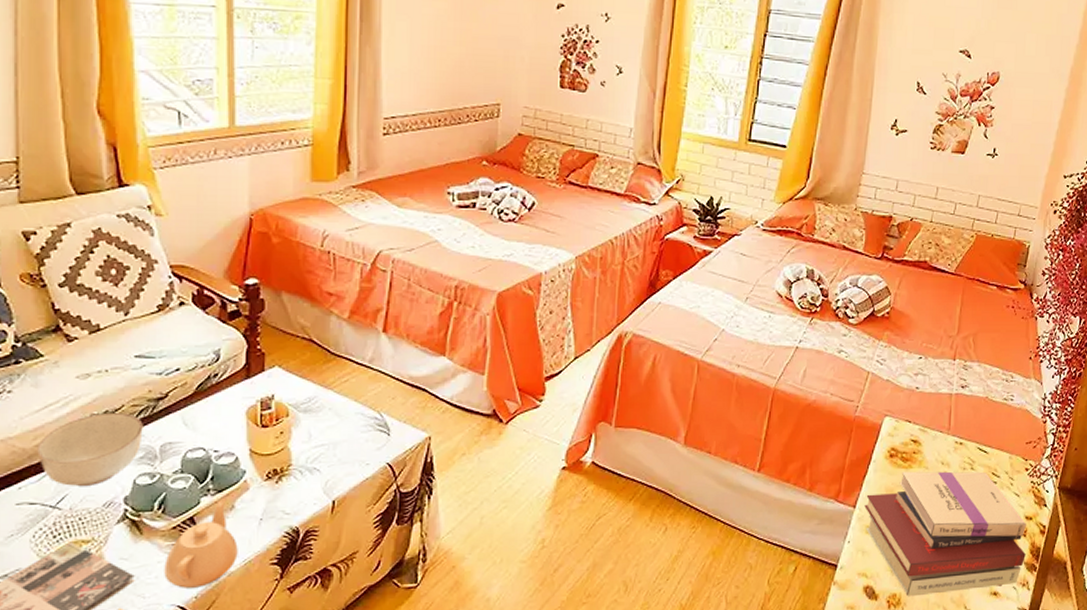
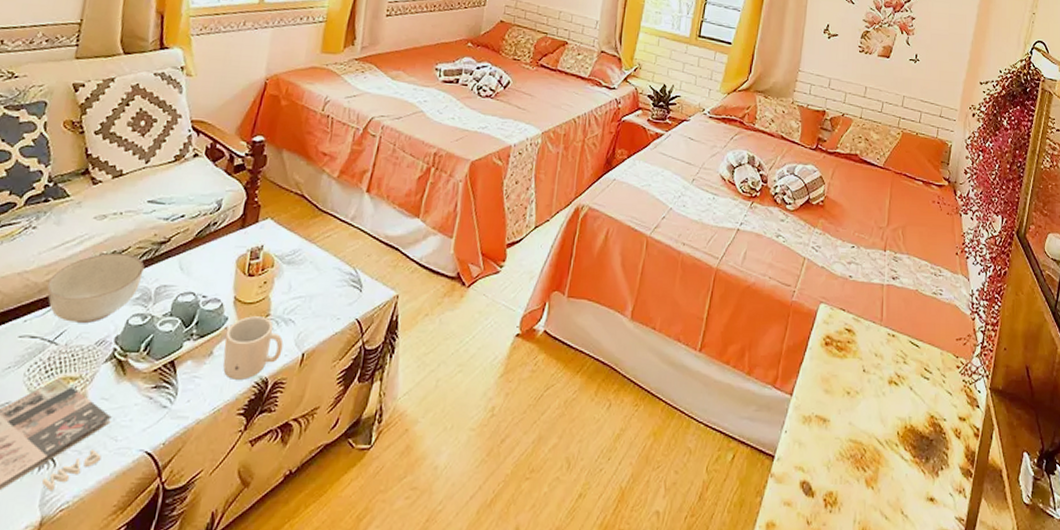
teapot: present [164,497,238,588] -> none [138,342,211,434]
mug: none [246,467,311,531] -> present [222,316,284,380]
books: present [864,471,1027,597] -> none [801,361,961,496]

